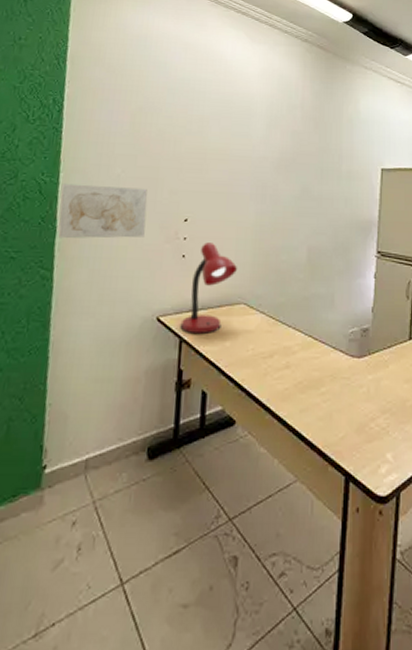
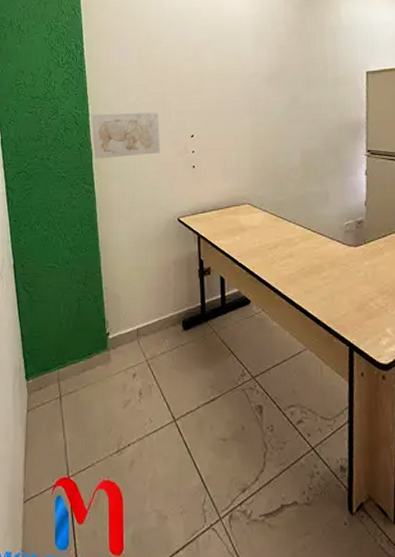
desk lamp: present [180,242,237,335] -> none [197,154,239,231]

